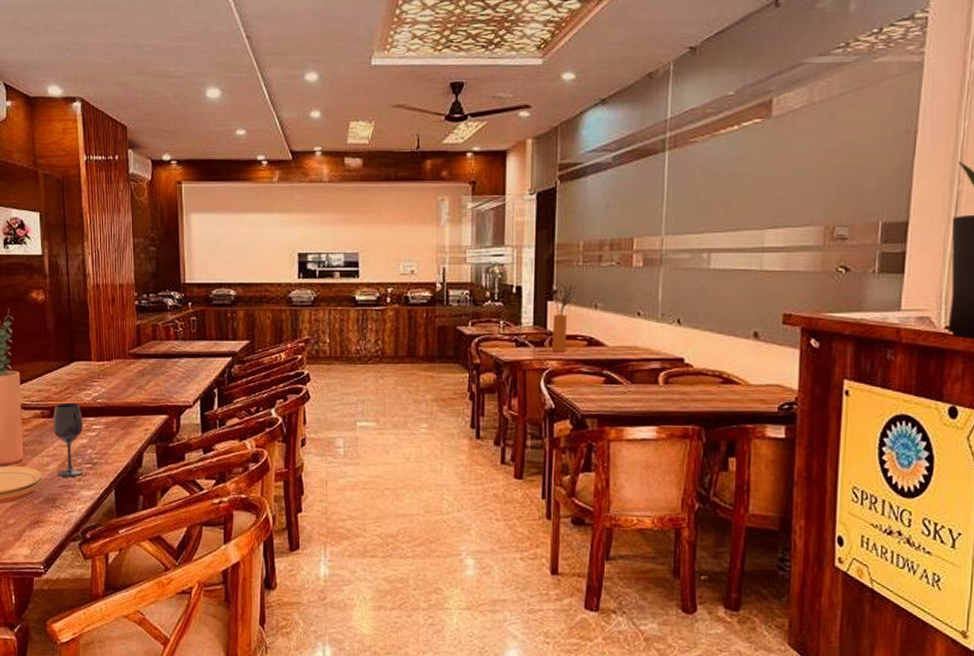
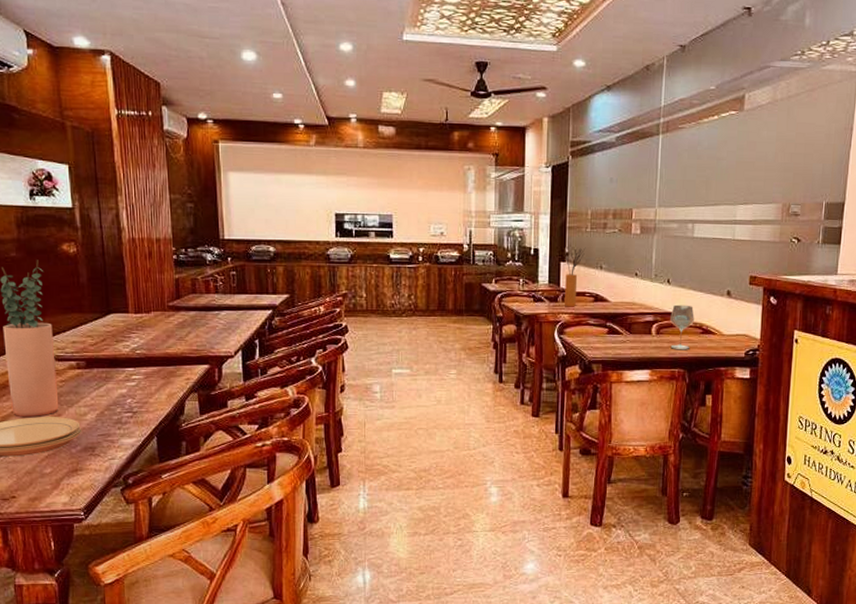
wineglass: present [53,402,83,477] -> none [89,353,123,426]
wine glass: none [680,349,712,404] -> present [669,304,694,350]

